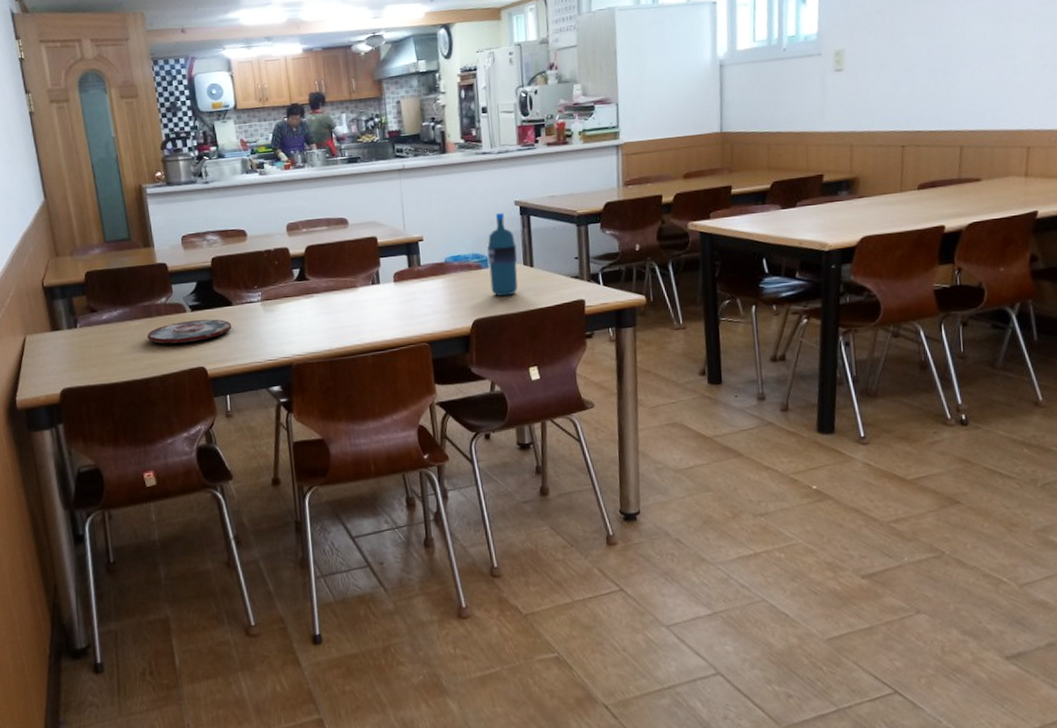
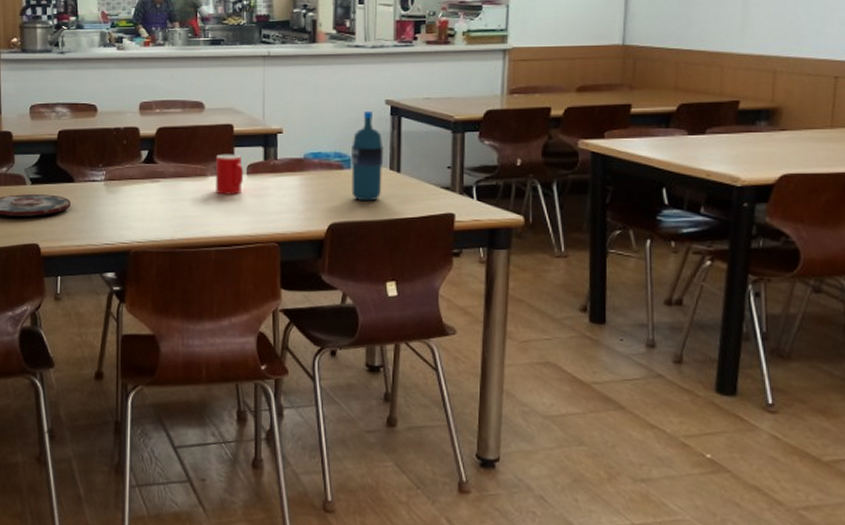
cup: none [363,264,392,304] -> present [215,154,244,195]

